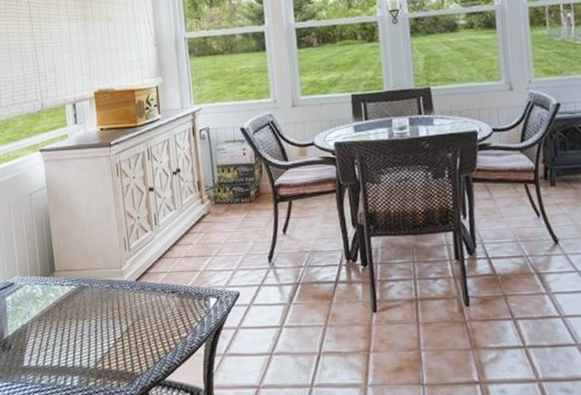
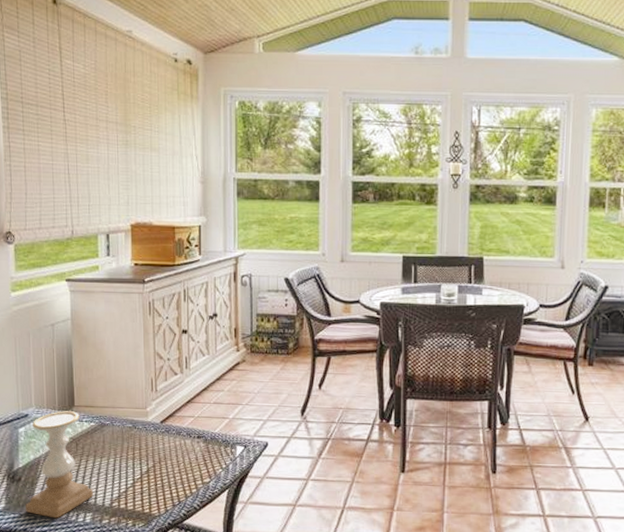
candle holder: none [16,276,79,384] -> present [25,411,94,519]

